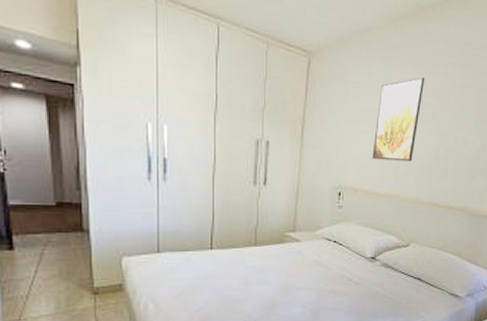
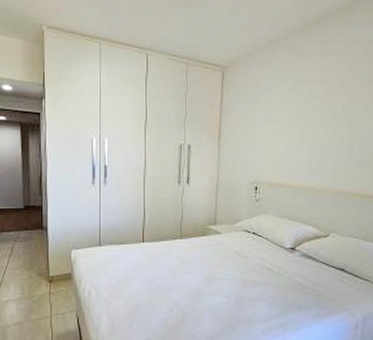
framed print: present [372,77,425,162] -> none [285,76,333,155]

